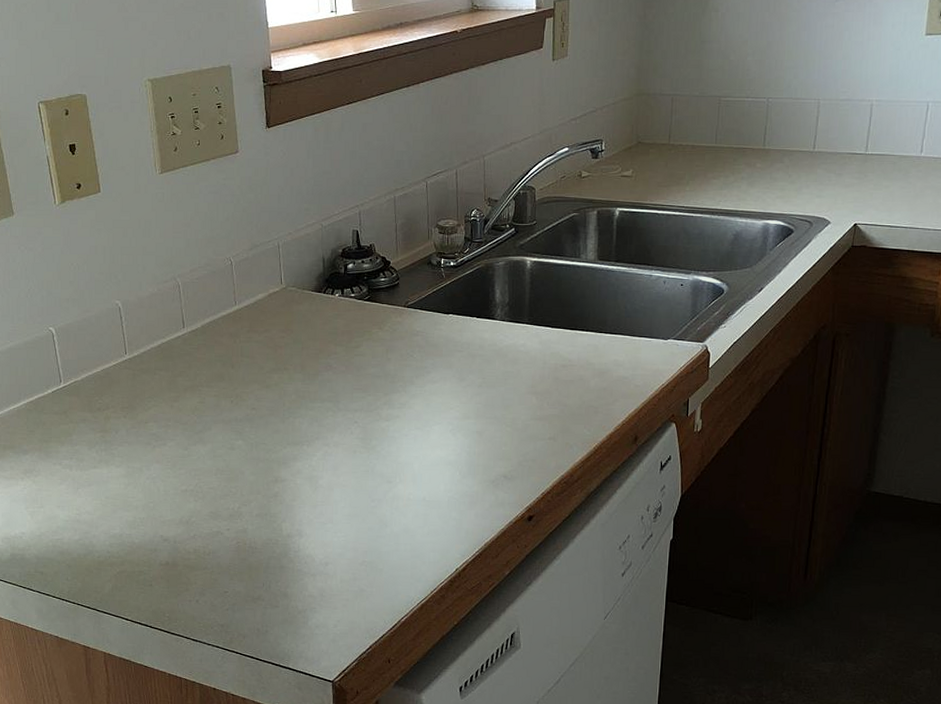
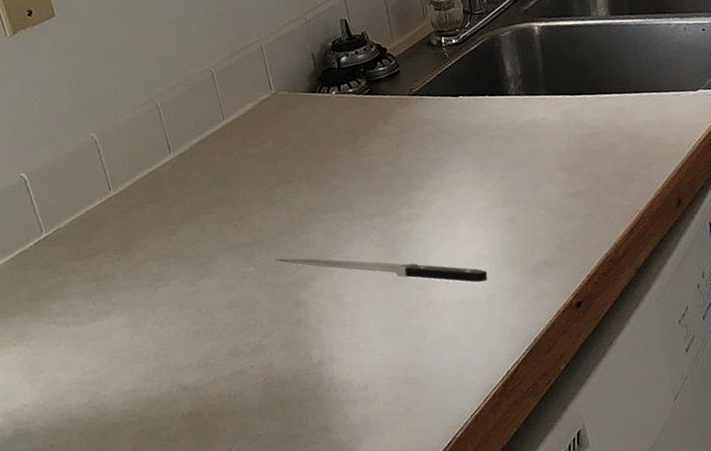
kitchen knife: none [263,436,452,485] -> present [275,258,488,283]

